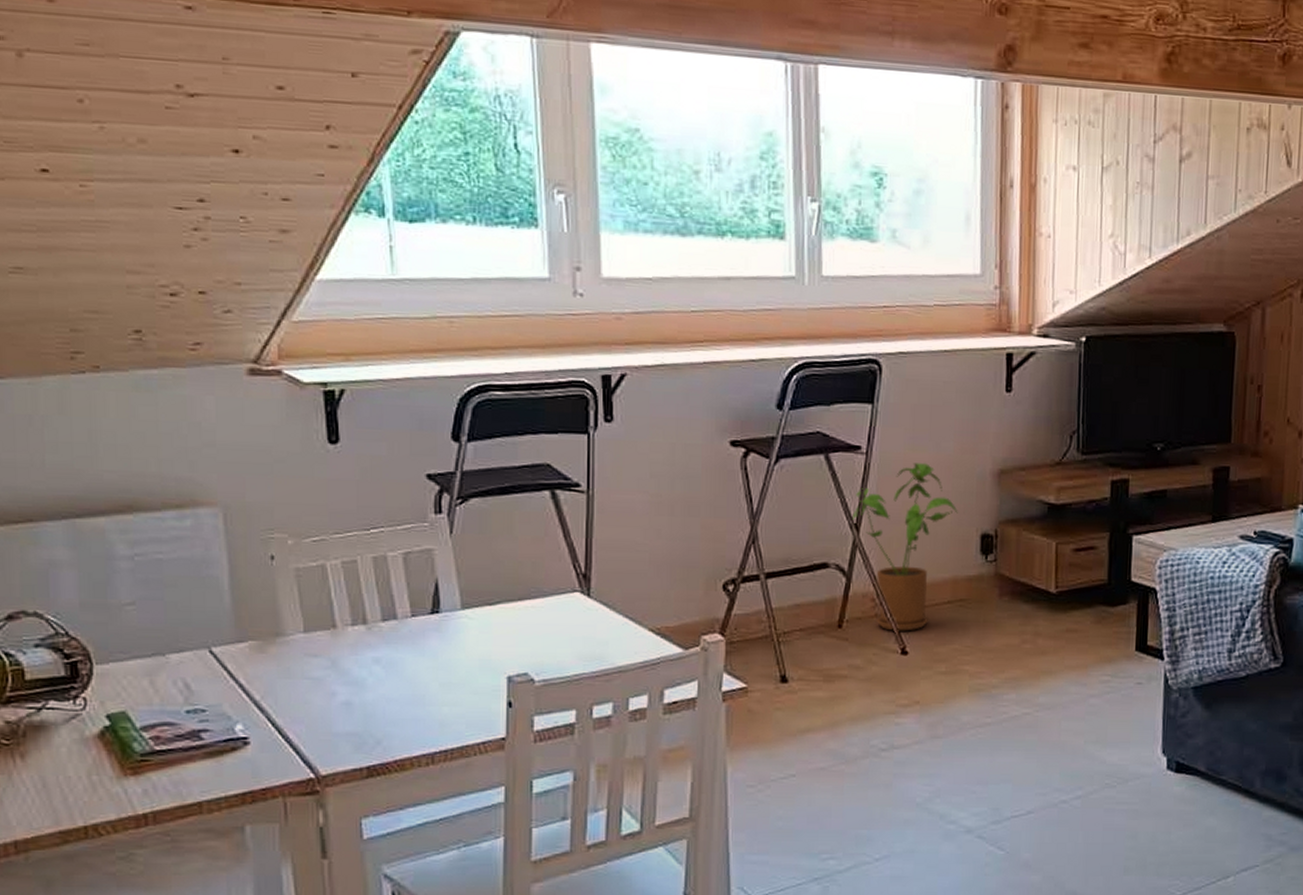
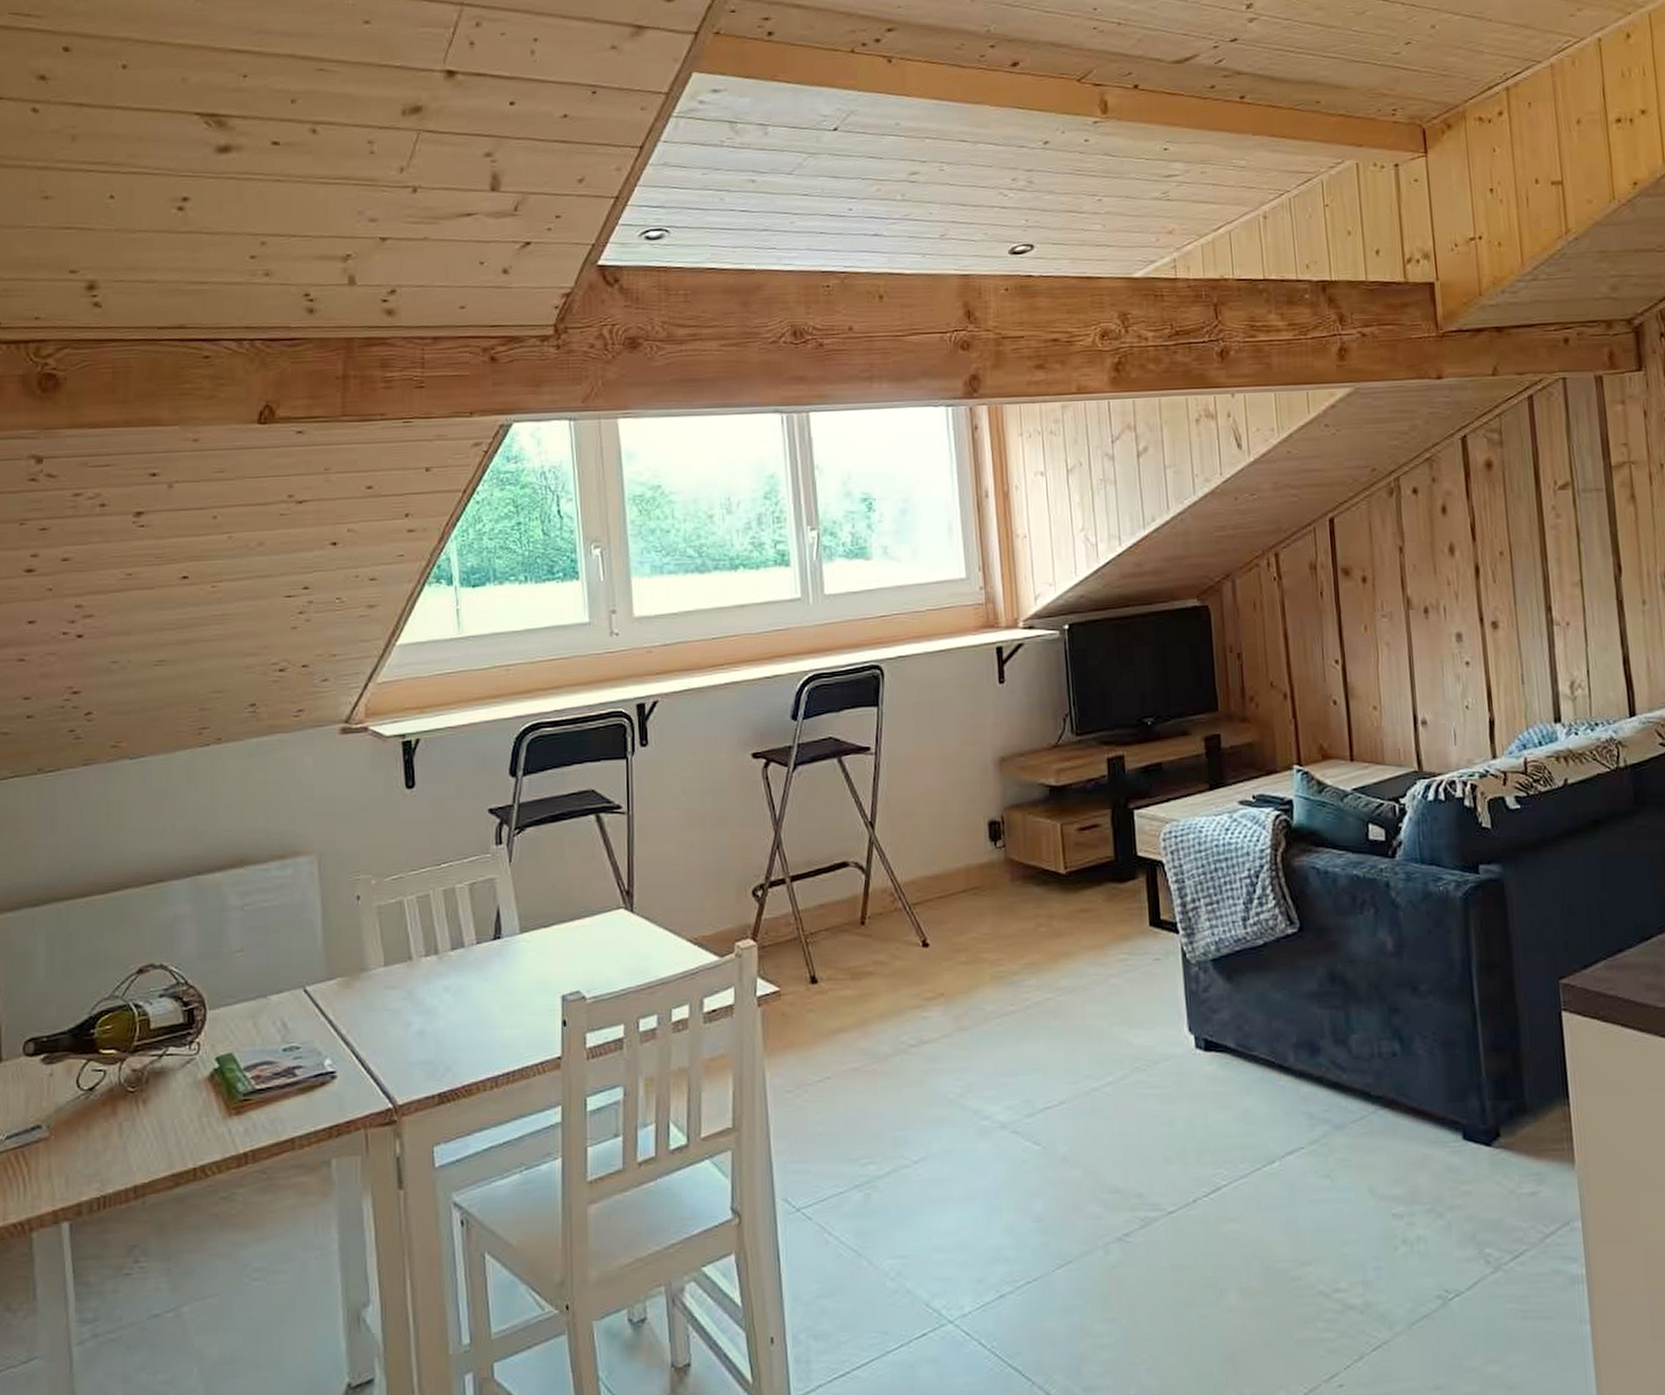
house plant: present [852,462,958,631] -> none [867,757,965,924]

